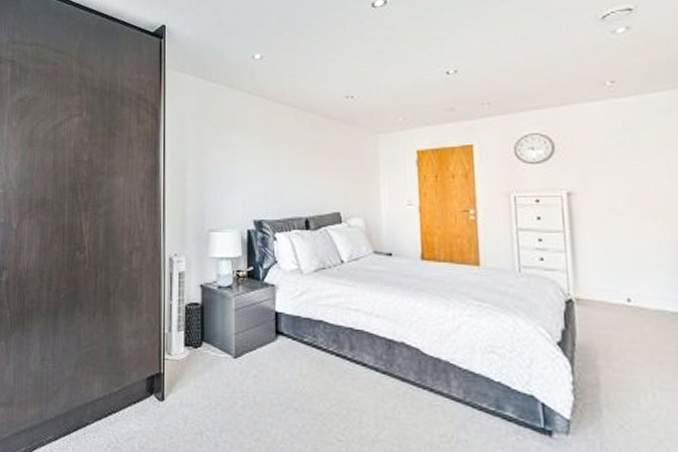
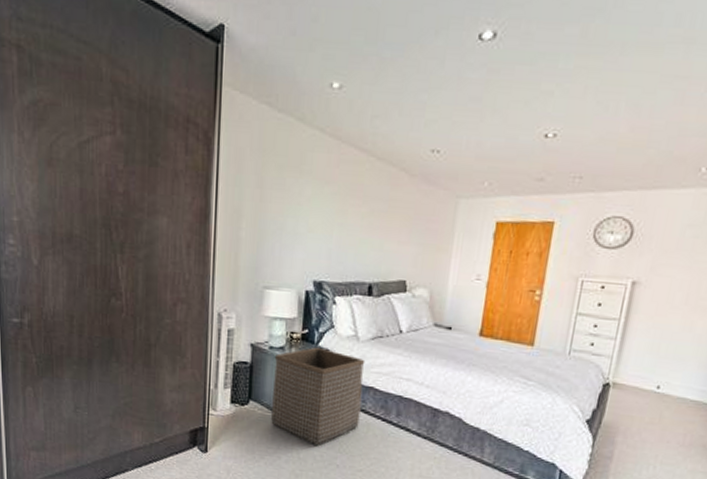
laundry basket: none [223,283,313,389] -> present [271,347,366,447]

